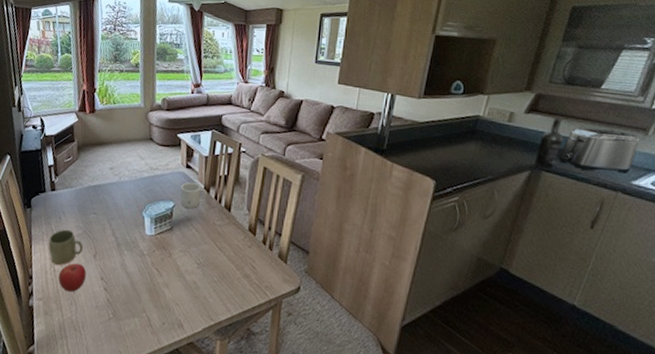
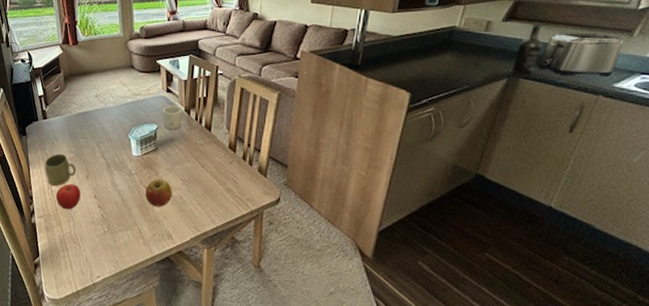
fruit: none [157,261,186,293] -> present [145,179,173,208]

